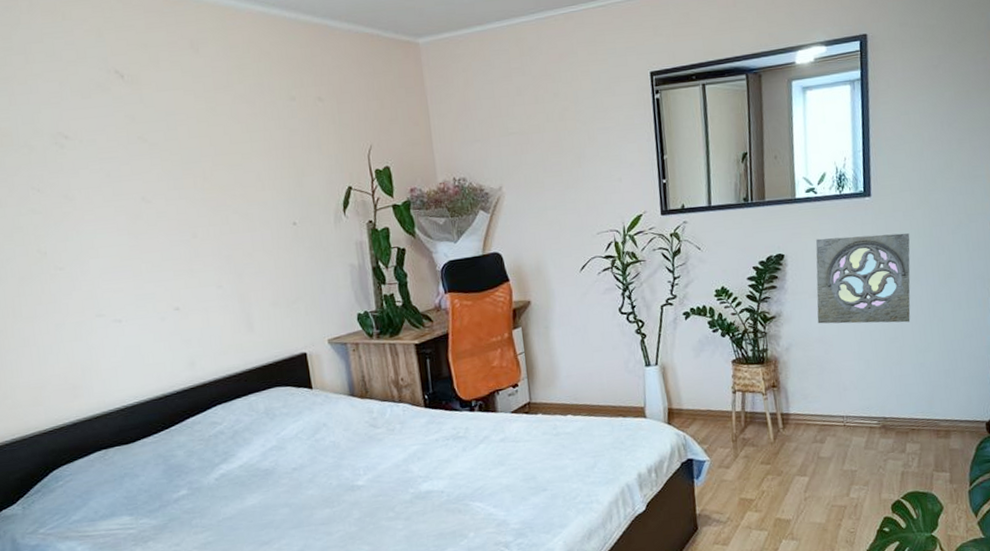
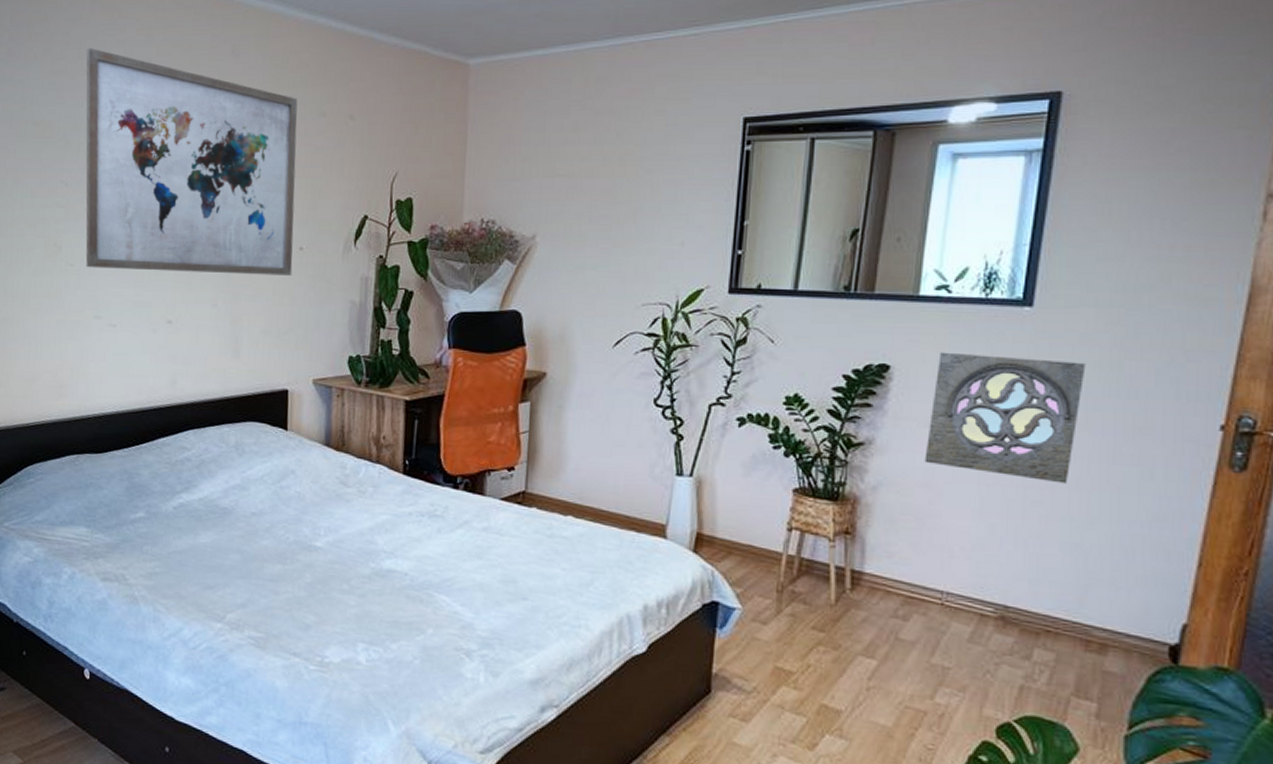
wall art: none [33,52,290,270] -> present [85,48,298,276]

